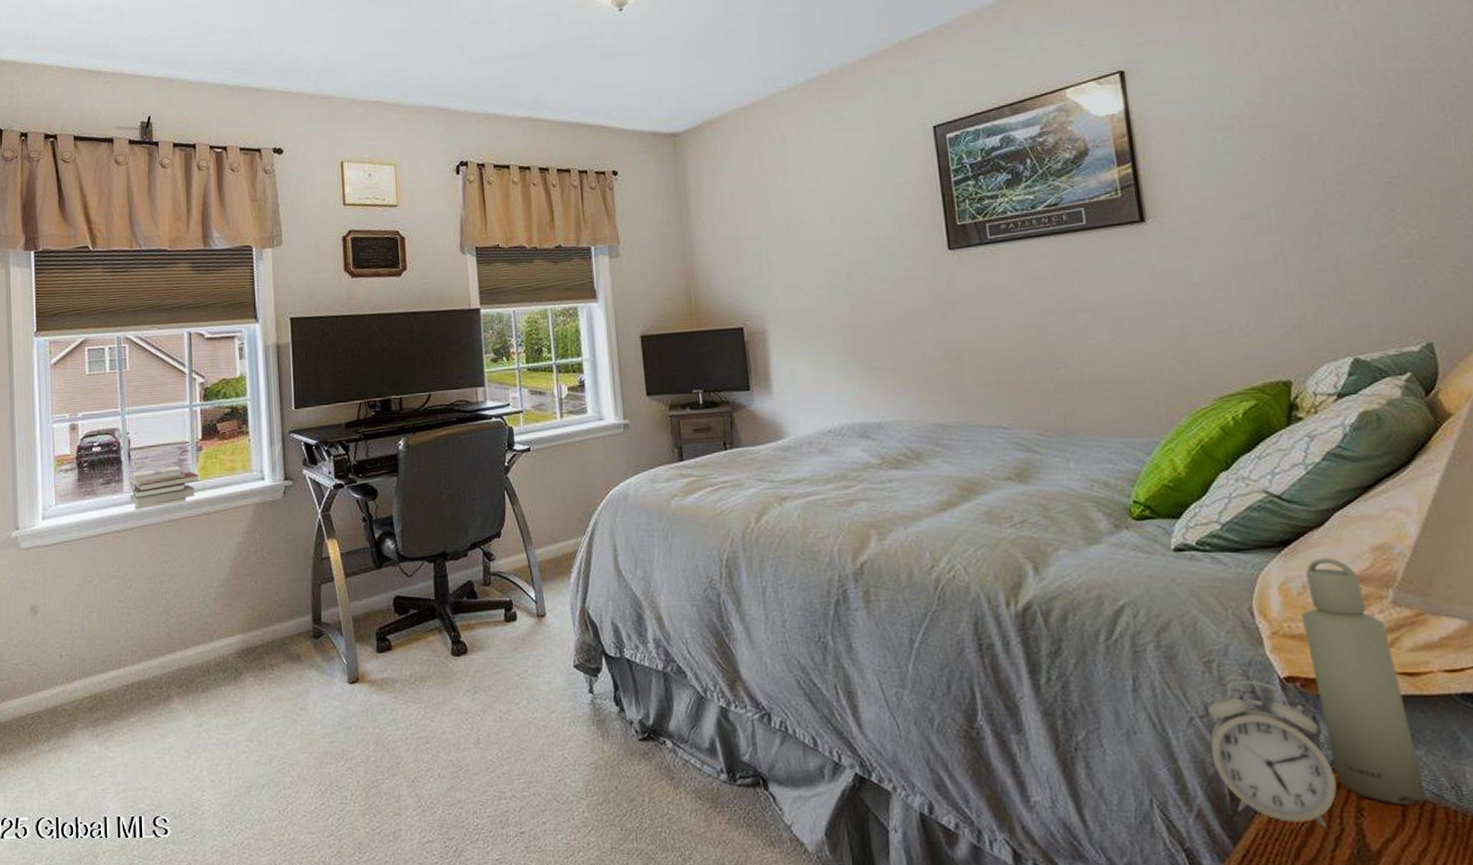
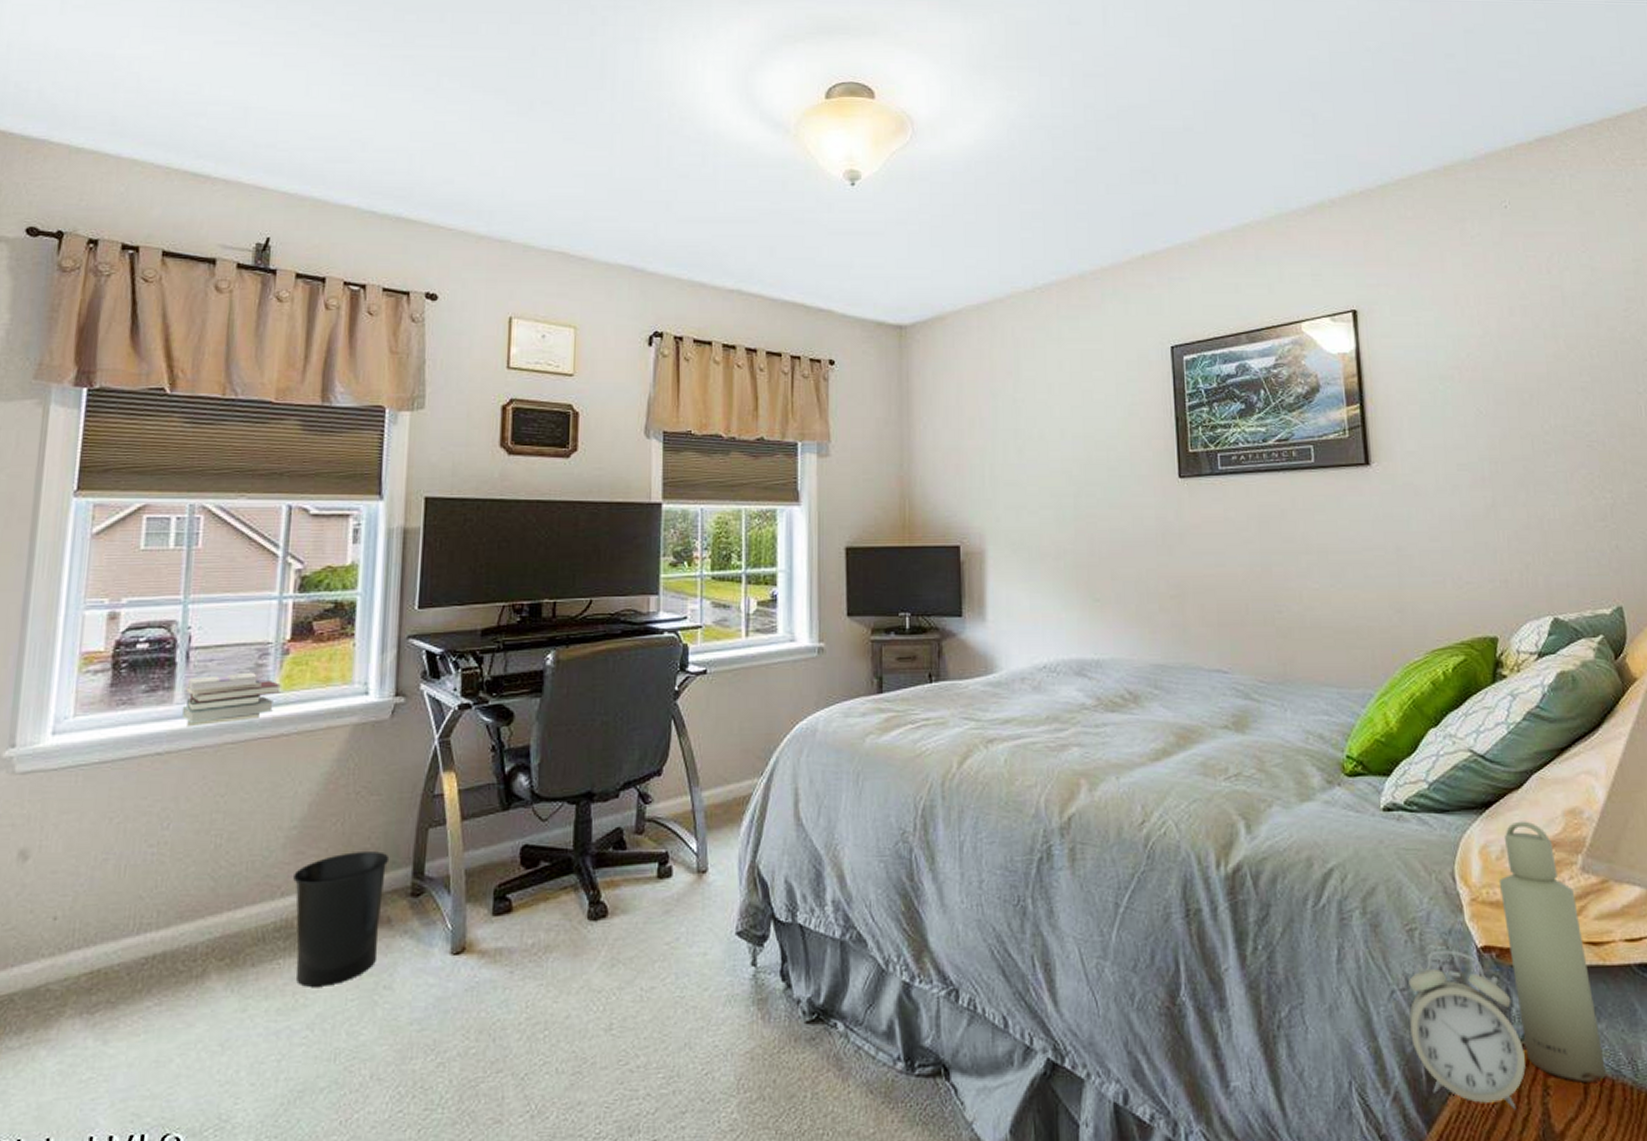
waste bin: none [225,603,294,708] -> present [293,851,390,987]

